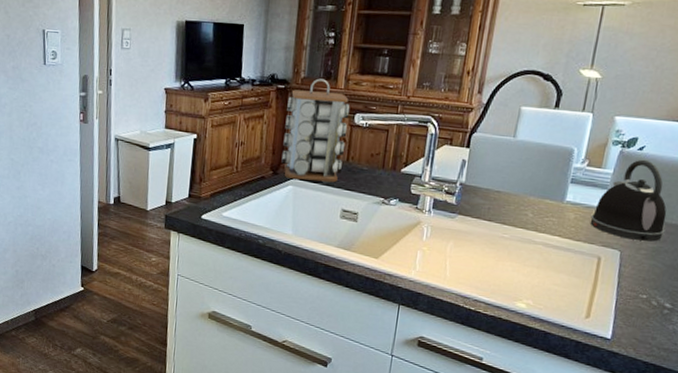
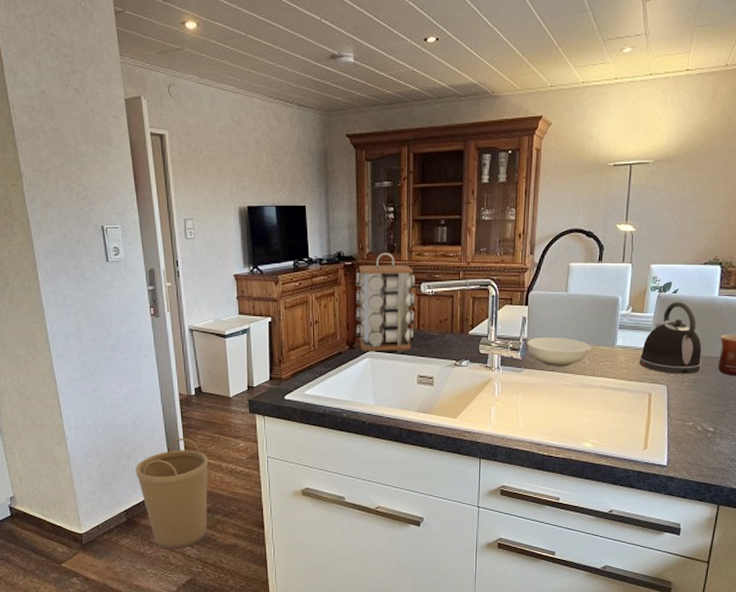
basket: none [48,245,119,355] -> present [136,438,208,549]
bowl: none [463,183,536,218] -> present [527,338,591,367]

